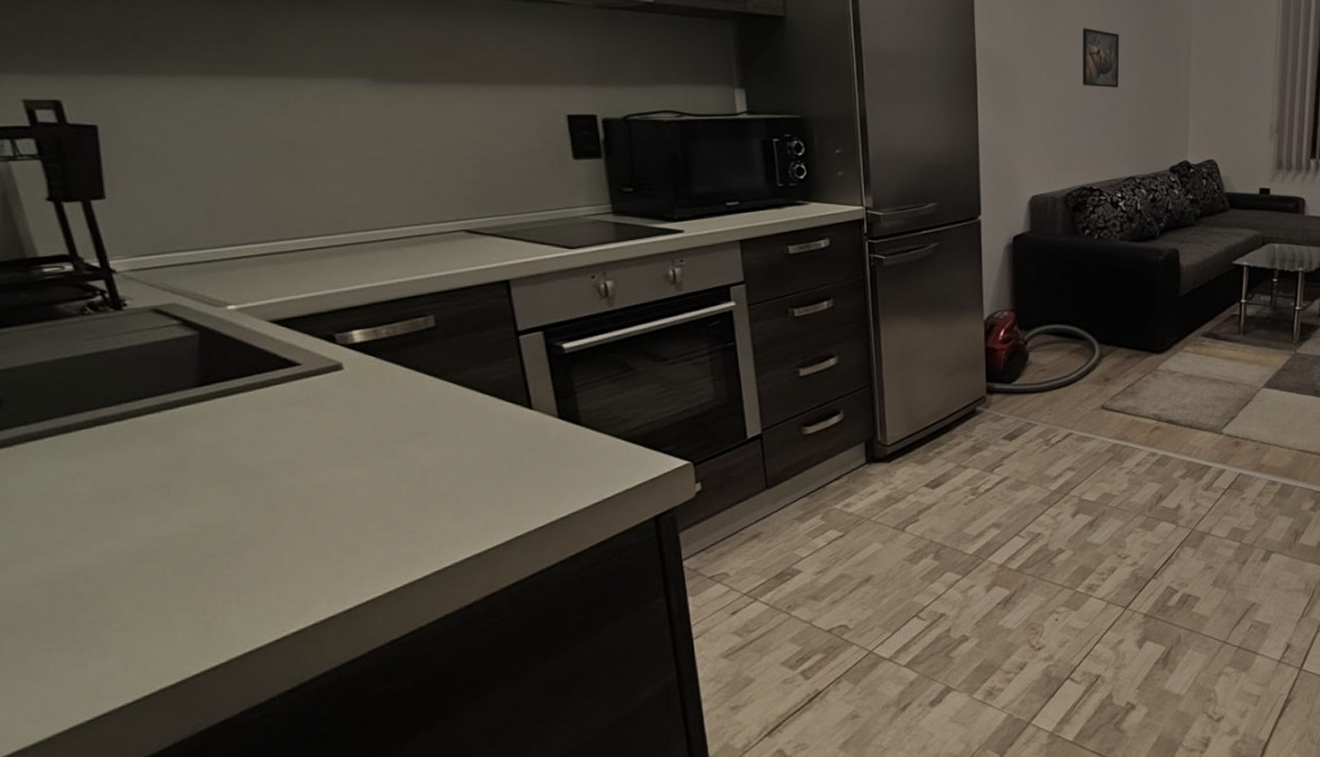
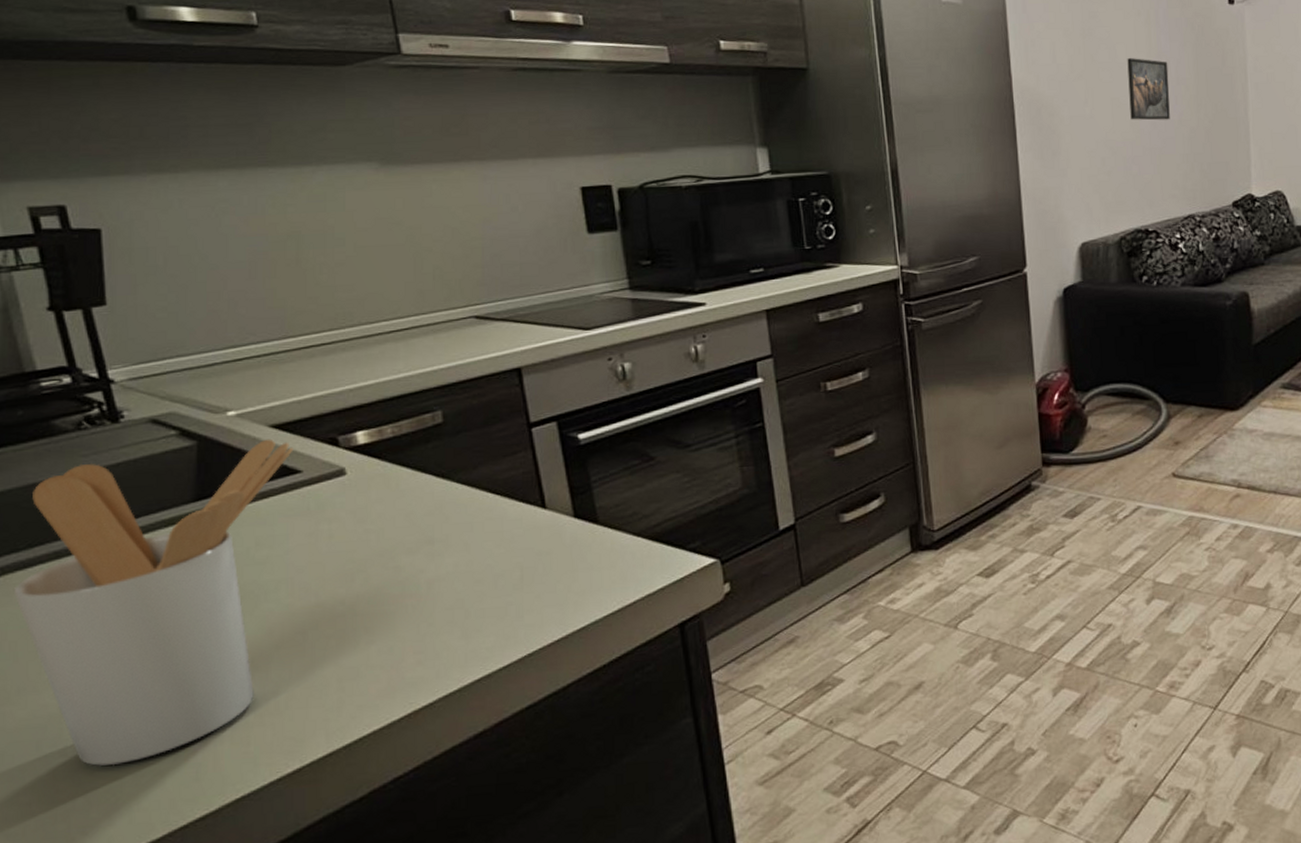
utensil holder: none [24,333,292,620] -> present [13,438,294,766]

